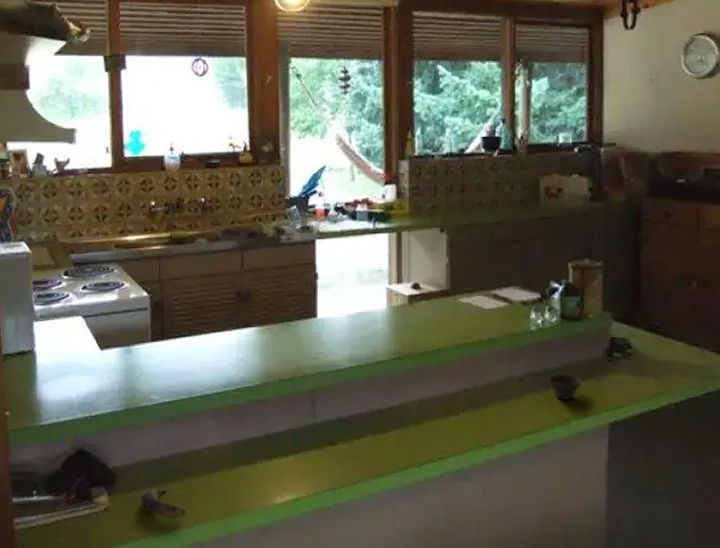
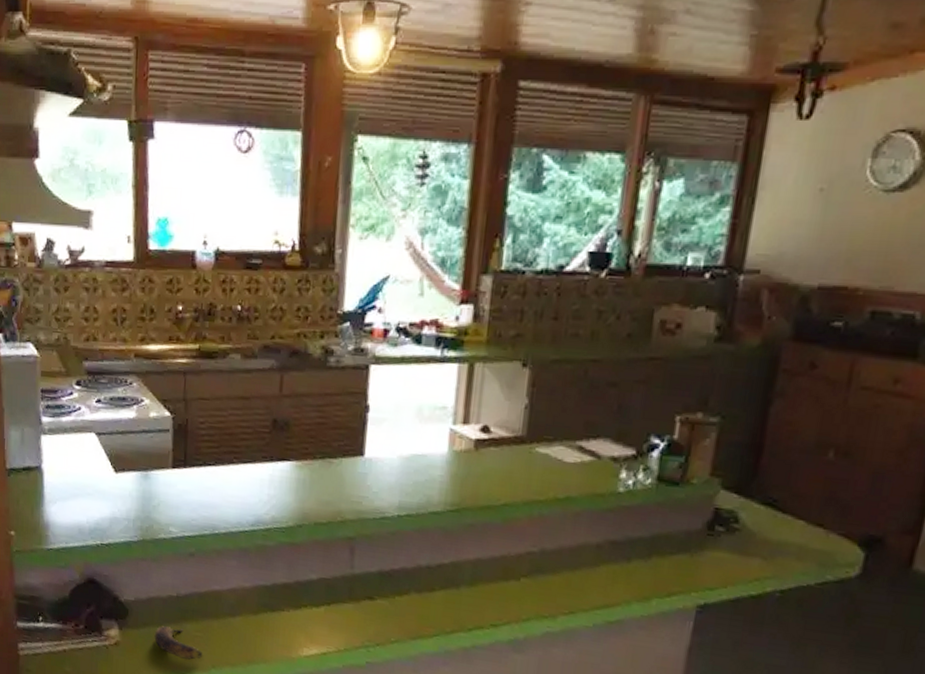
cup: present [548,373,583,400] -> none [631,544,673,575]

